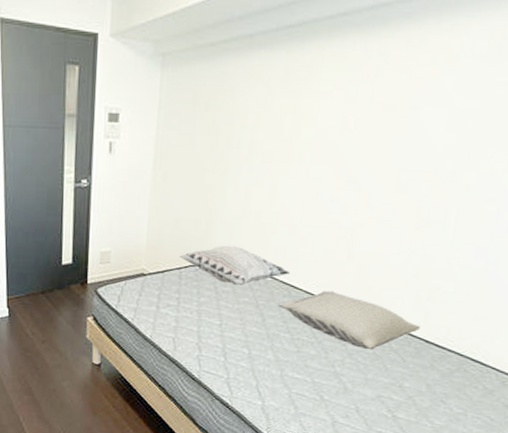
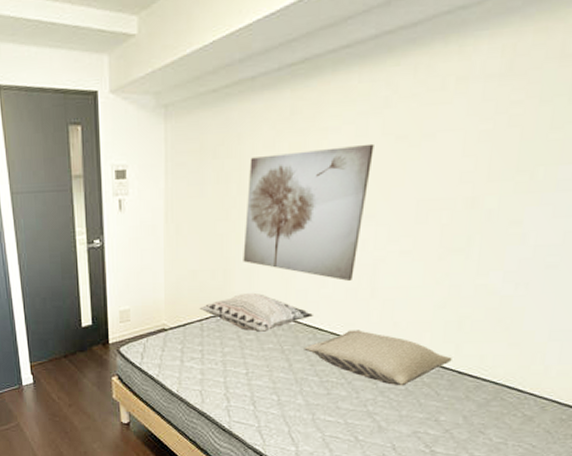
wall art: none [226,110,362,242] -> present [243,143,374,281]

